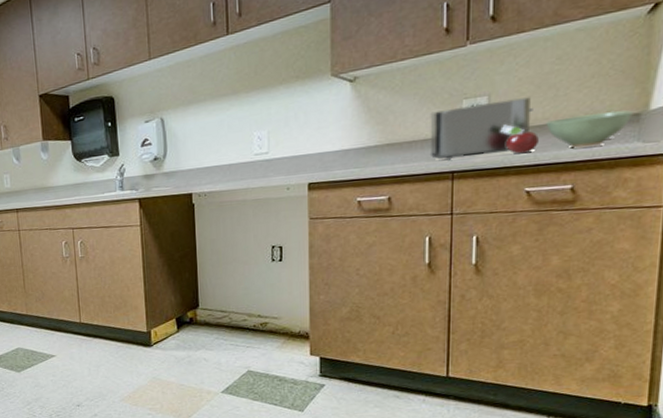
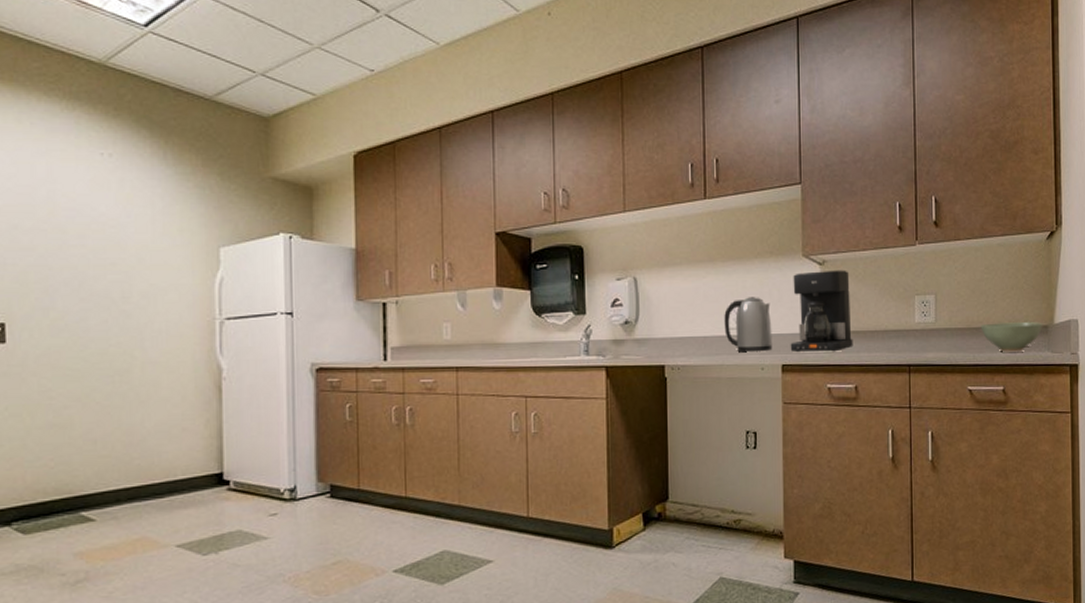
kettle: none [249,122,299,176] -> present [724,297,773,353]
coffee maker: none [317,83,387,171] -> present [790,270,853,353]
toaster: present [429,97,533,160] -> none [889,300,970,352]
fruit: present [500,124,539,154] -> none [946,324,976,353]

